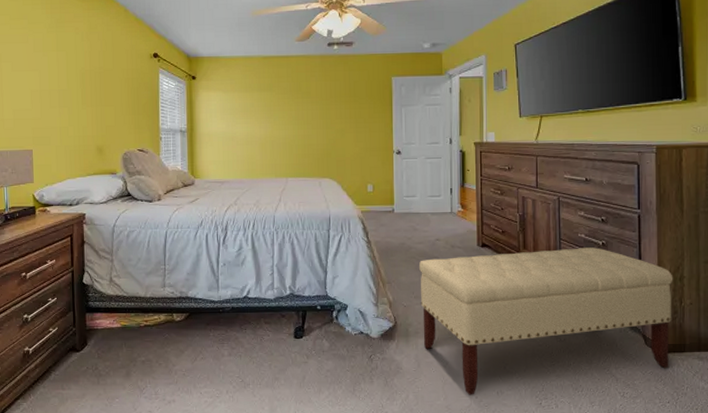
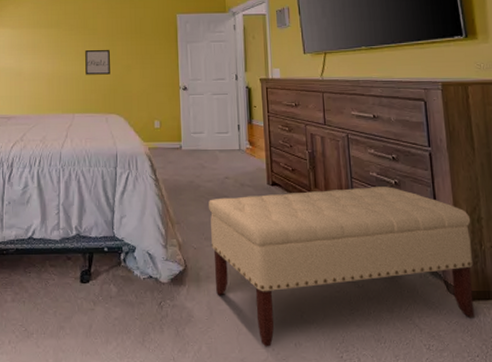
wall art: none [298,114,324,139] -> present [85,50,110,75]

